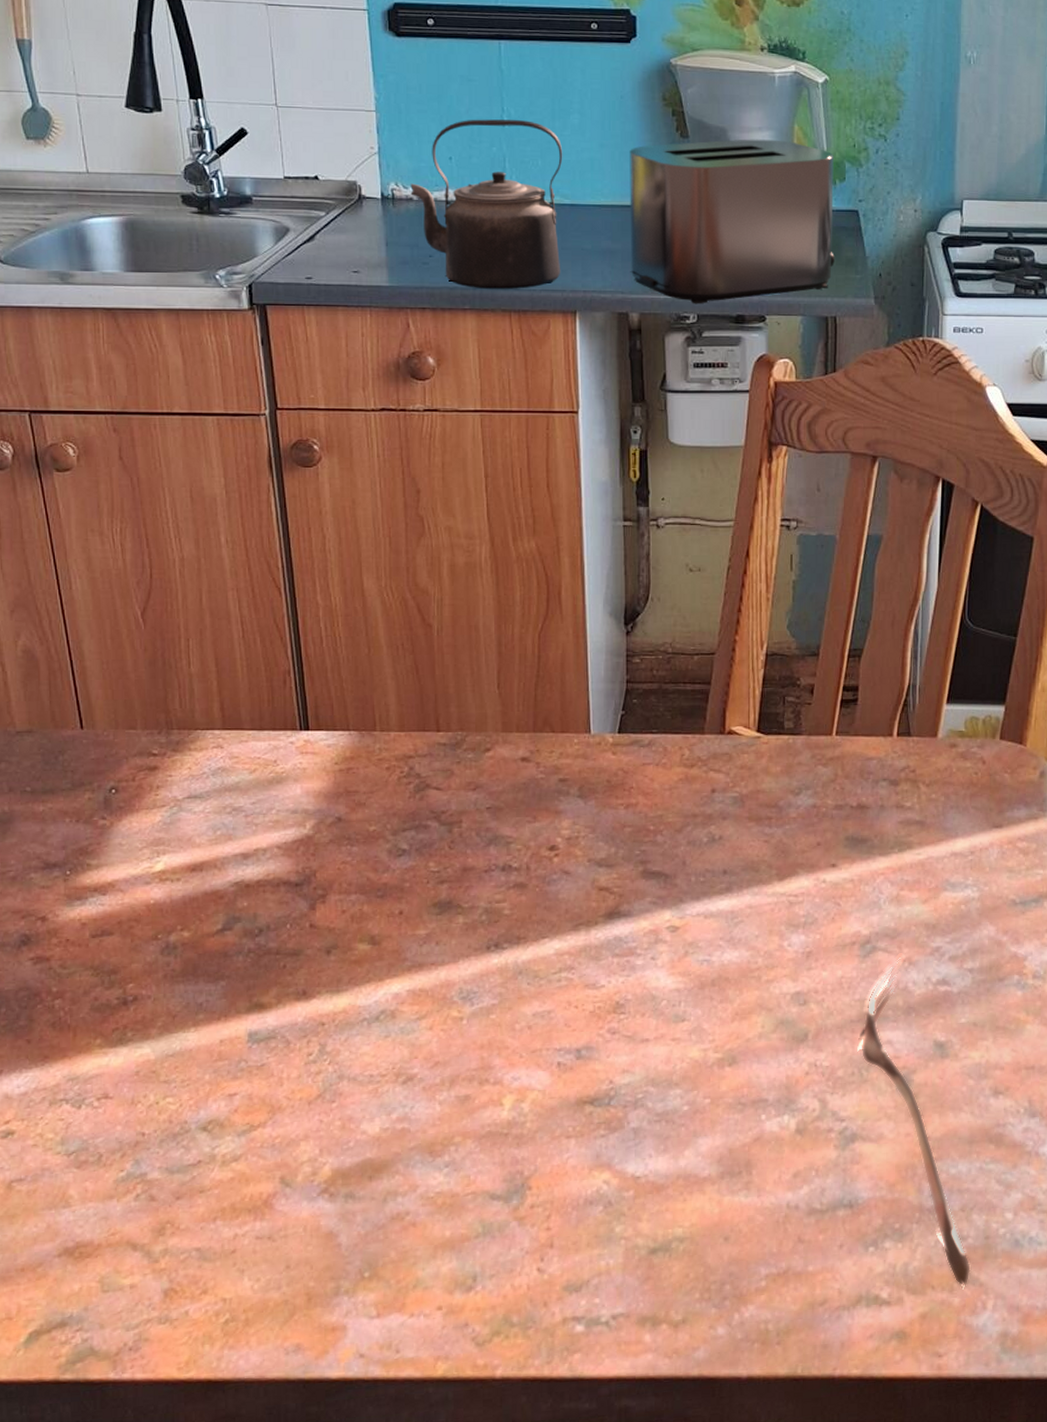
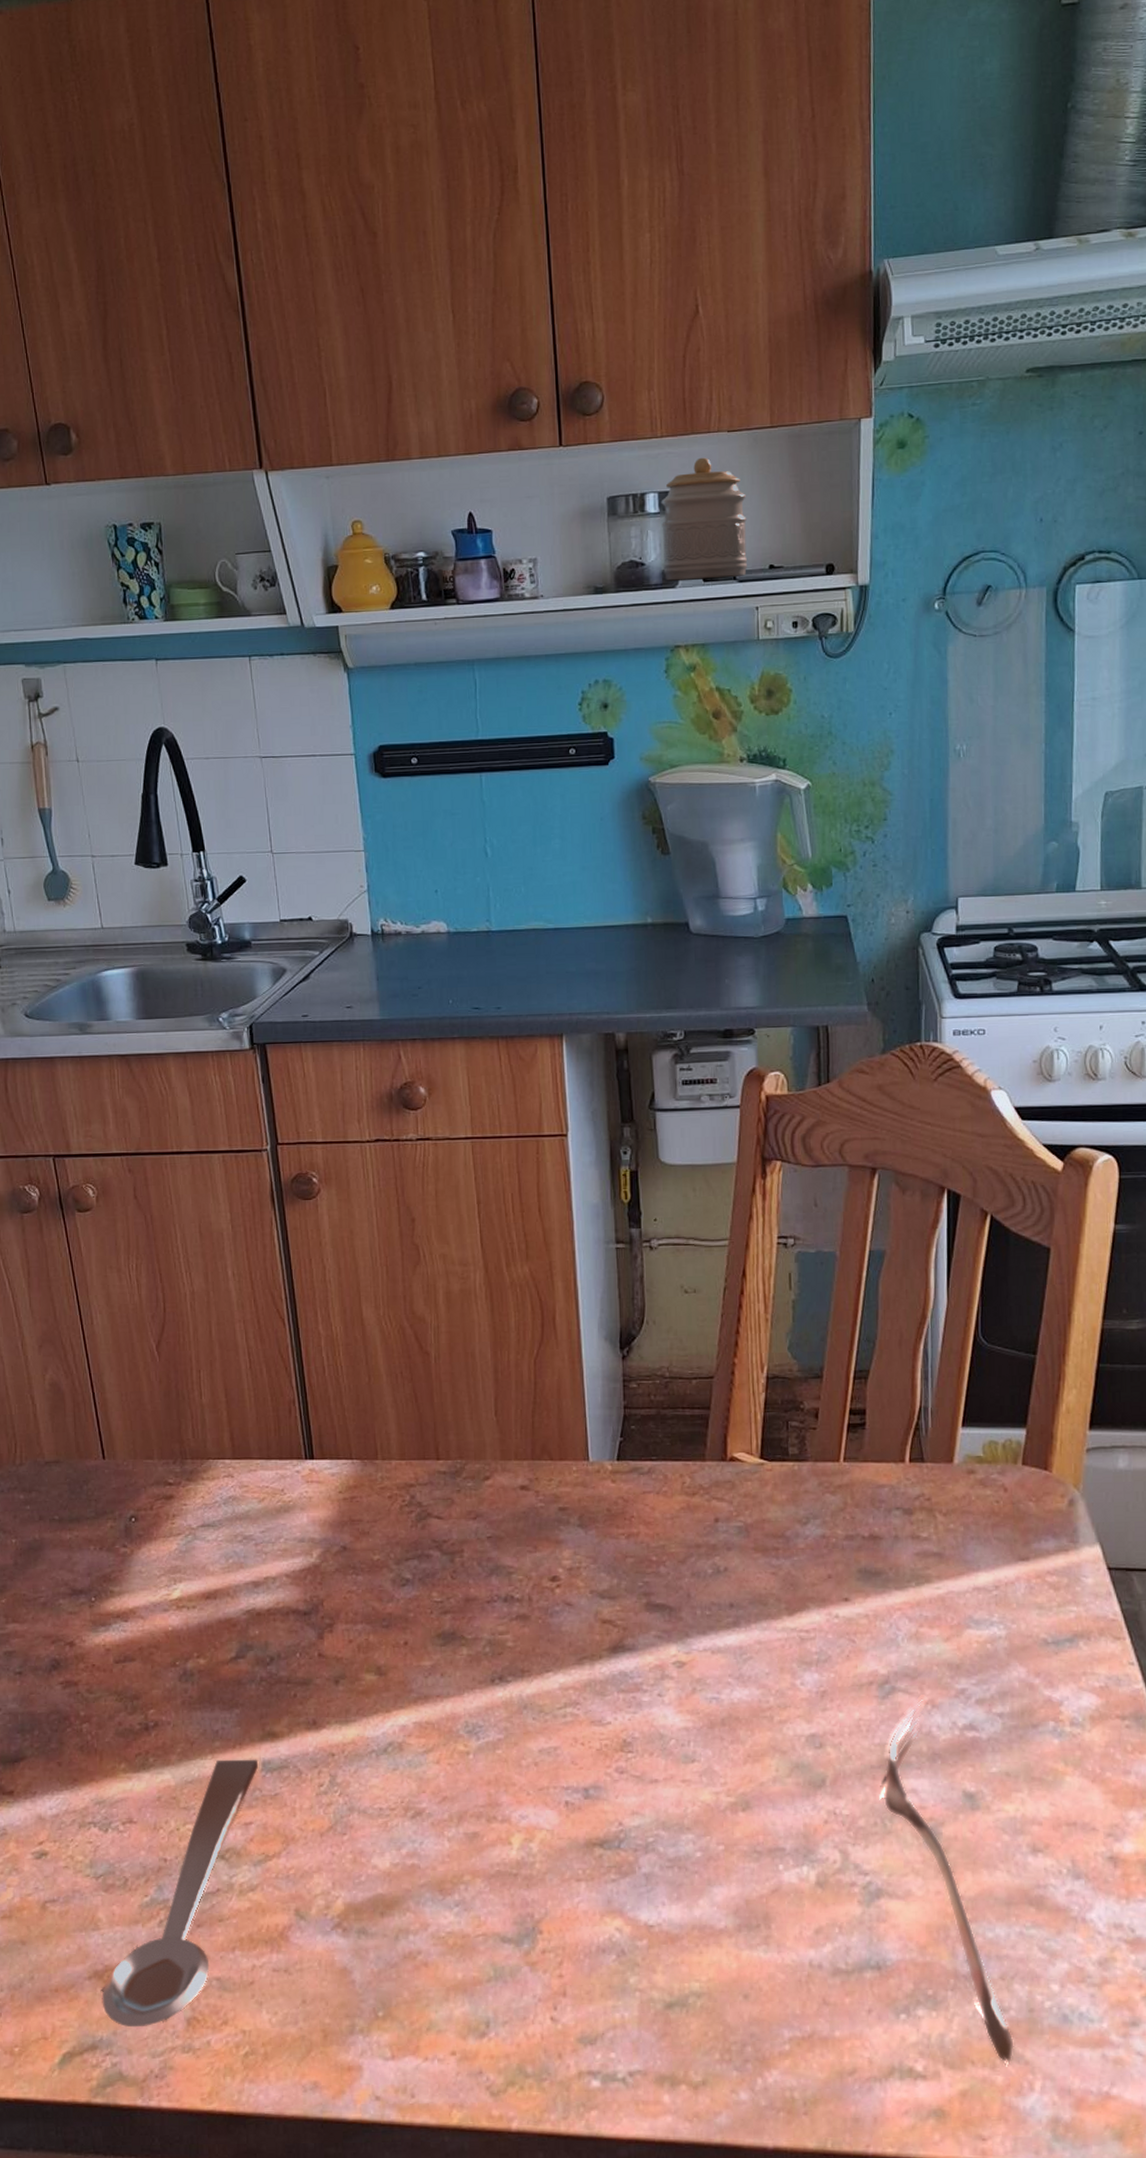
spoon: none [72,1030,244,1302] -> present [101,1759,258,2028]
kettle: present [410,119,563,290] -> none [398,849,546,1018]
toaster: present [629,139,834,304] -> none [611,850,824,1021]

